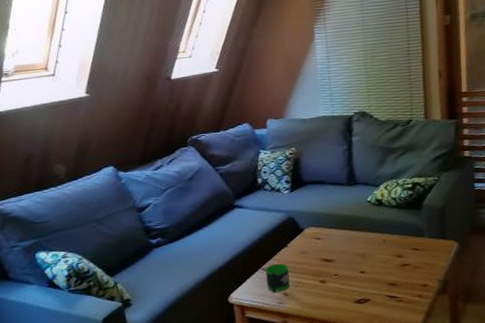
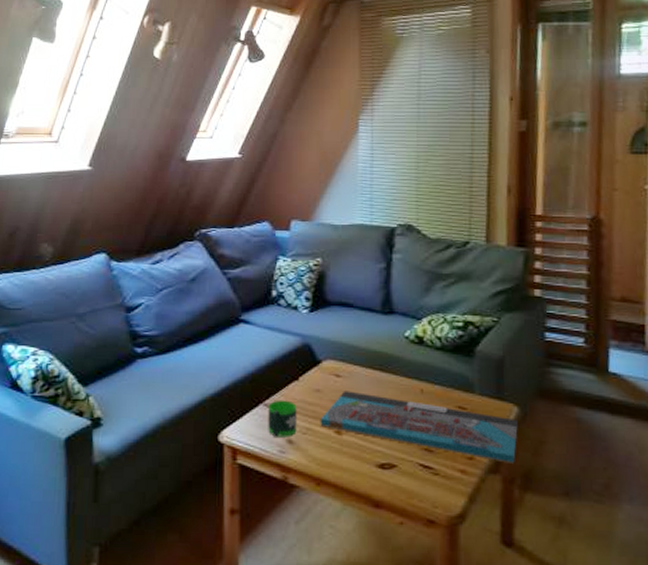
board game: none [307,249,459,286] -> present [320,391,518,465]

